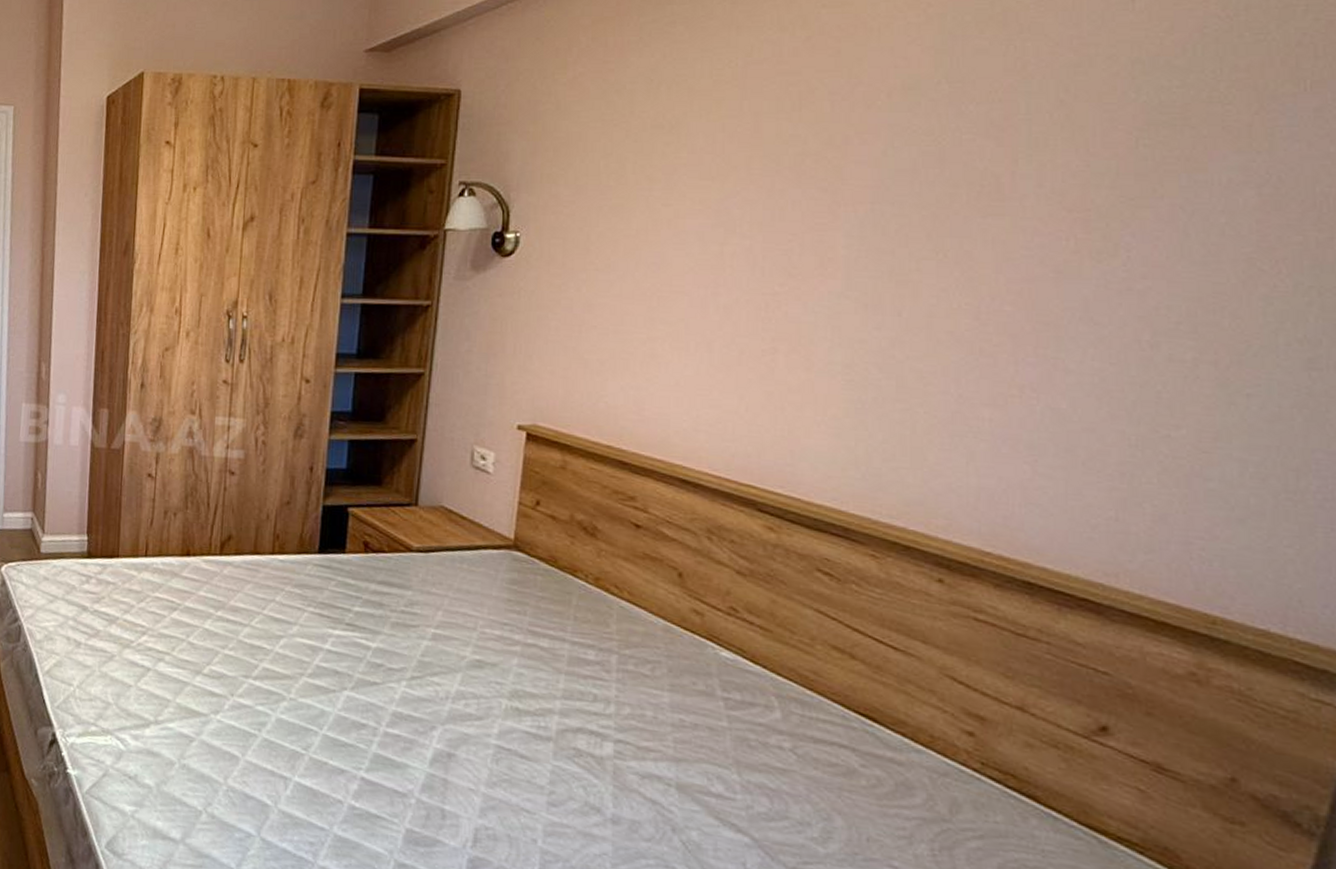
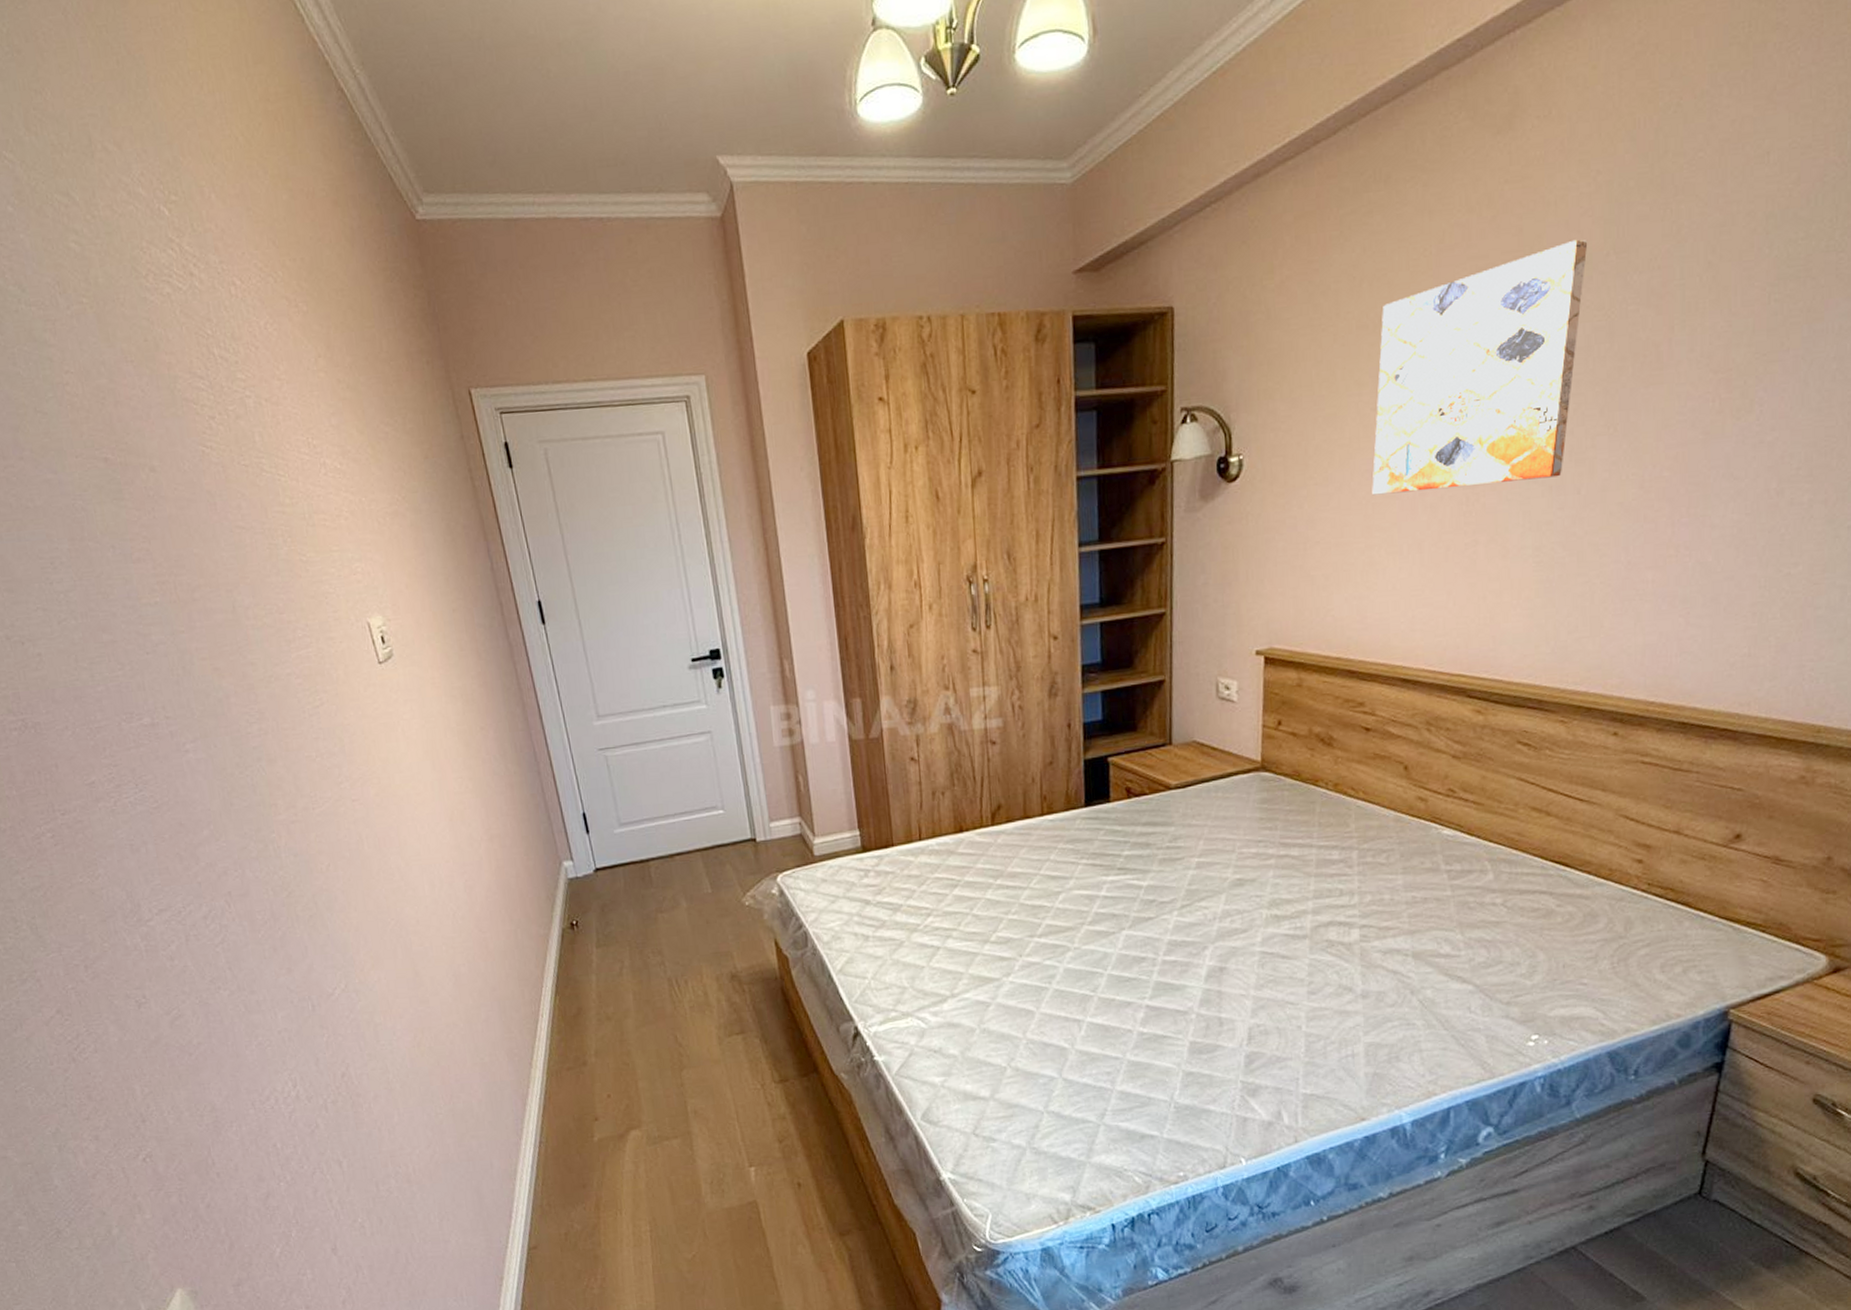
wall art: none [658,65,916,296] -> present [1372,239,1588,496]

